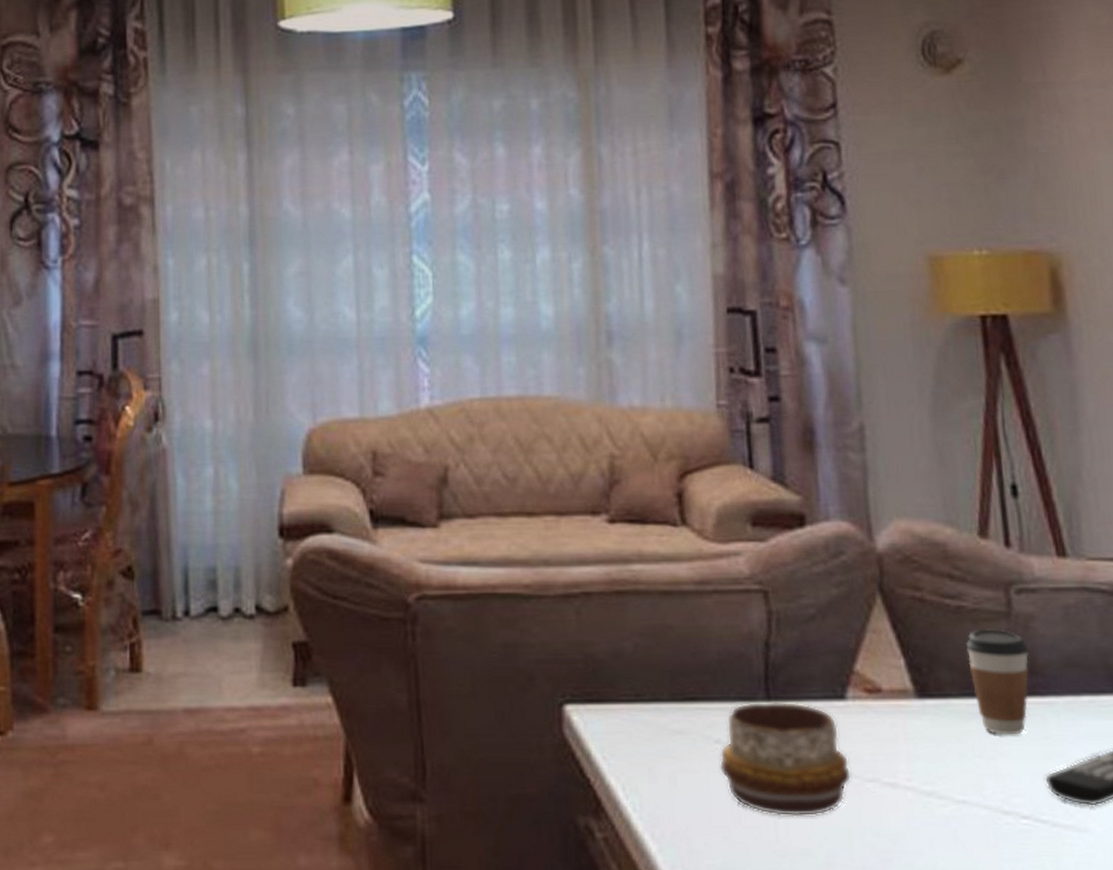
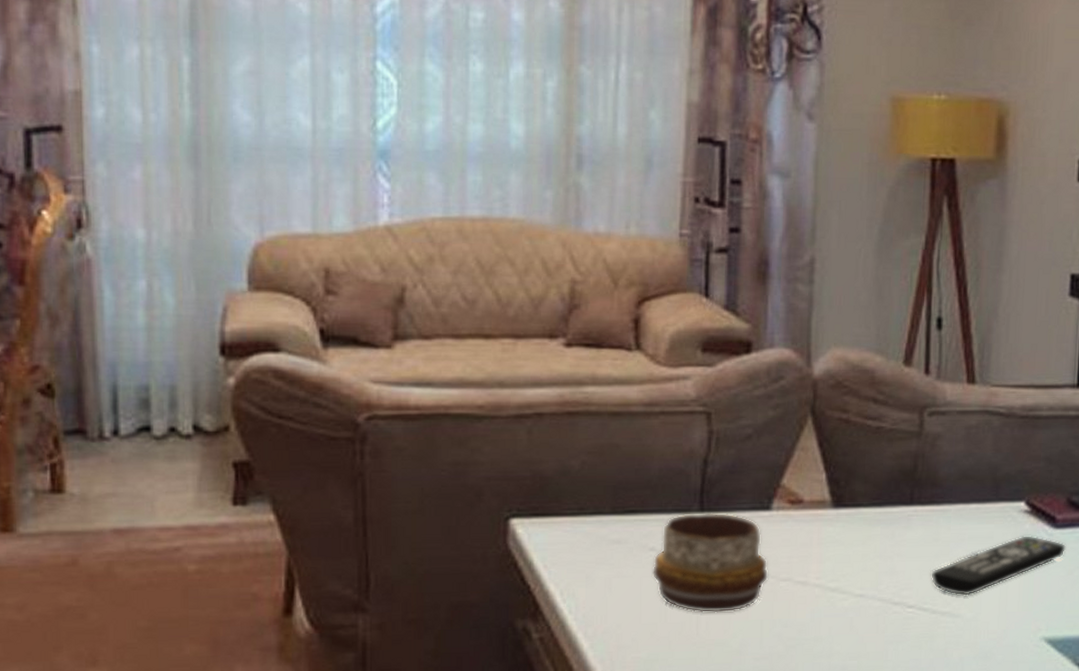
coffee cup: present [966,629,1030,735] -> none [880,447,933,538]

